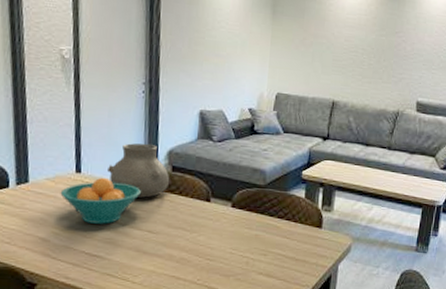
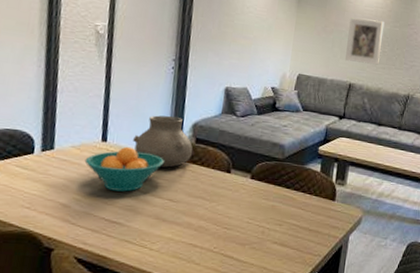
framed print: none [327,27,369,79] -> present [345,17,385,65]

